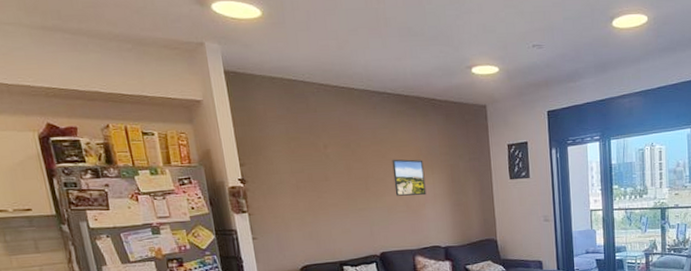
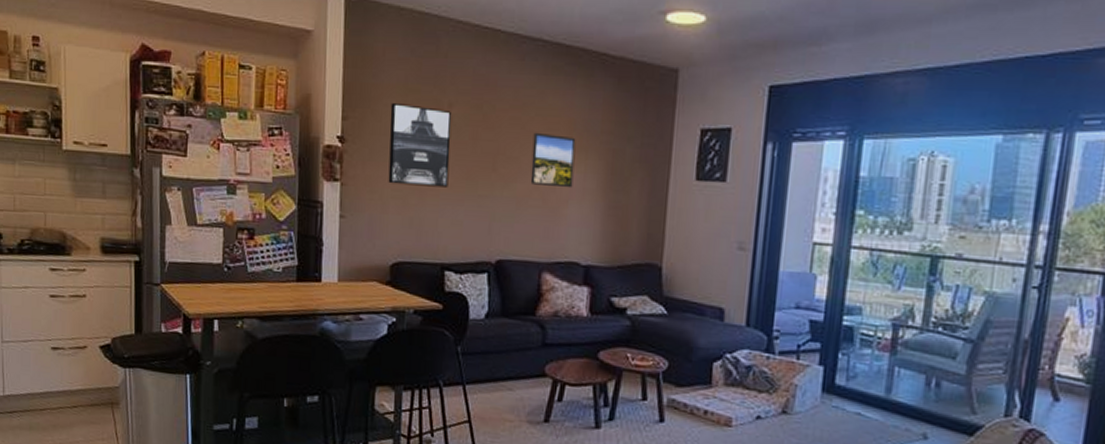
wall art: none [278,149,335,209] -> present [388,103,451,188]

